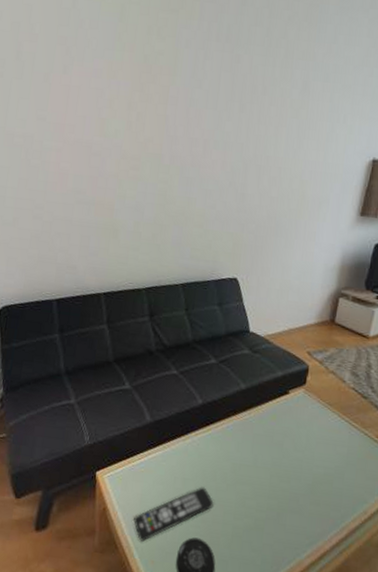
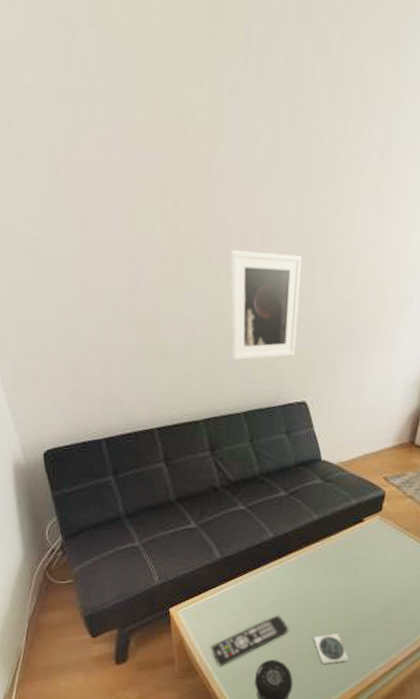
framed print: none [174,152,237,240] -> present [230,249,302,361]
coaster: none [238,512,275,547] -> present [313,634,349,664]

